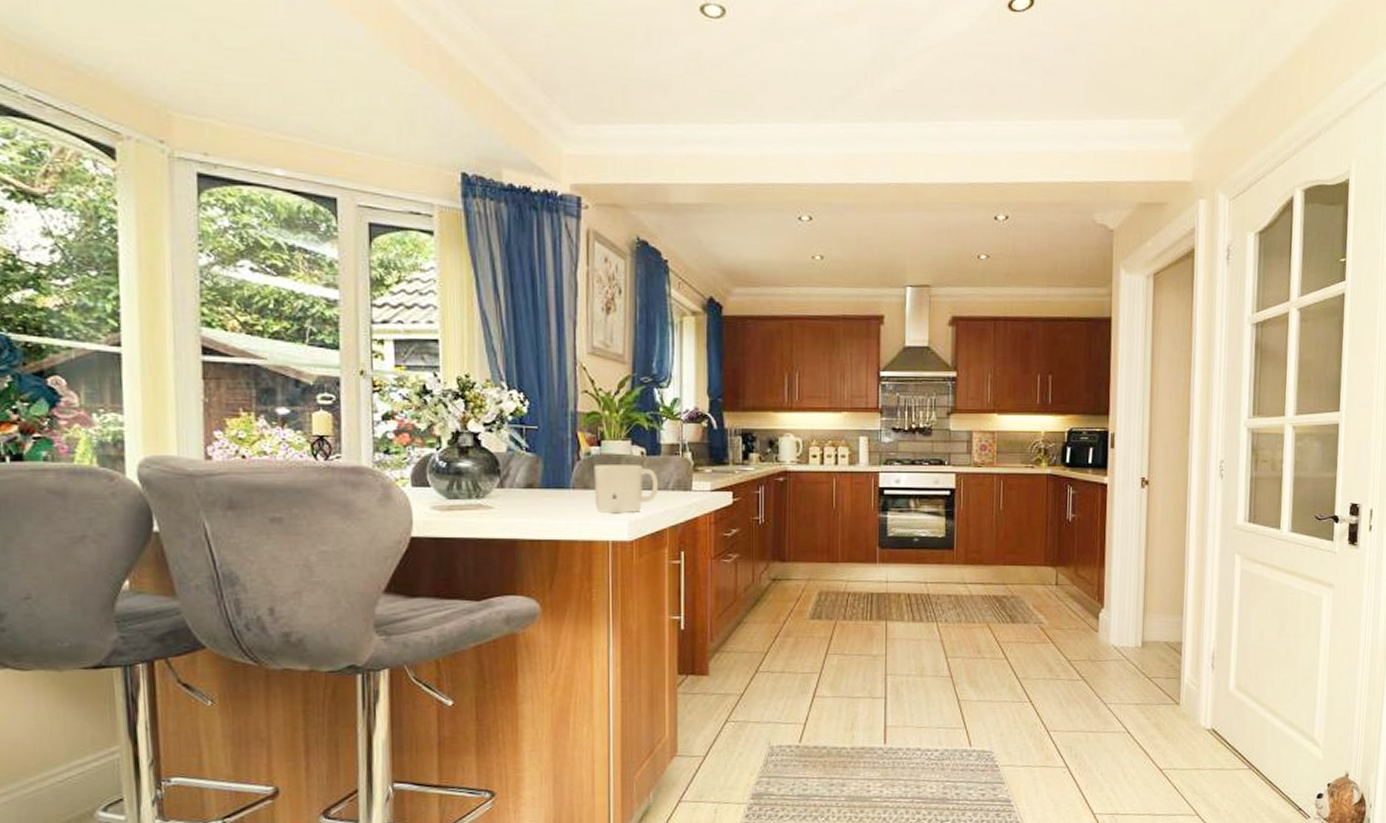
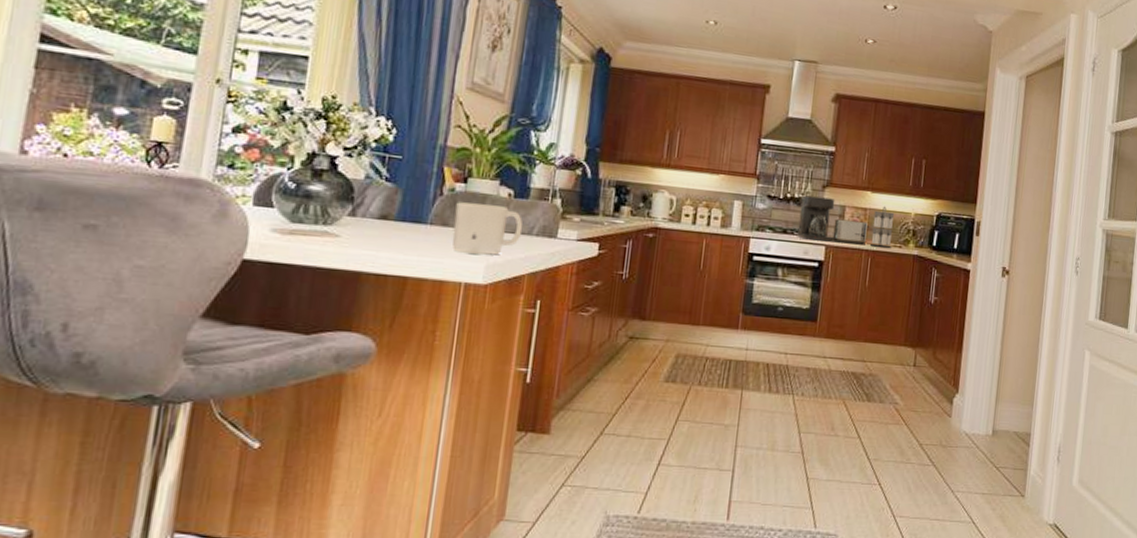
coffee maker: none [924,424,963,469] -> present [796,195,835,242]
toaster: none [962,445,999,469] -> present [832,218,870,245]
spice rack: none [1001,427,1024,470] -> present [870,206,895,249]

